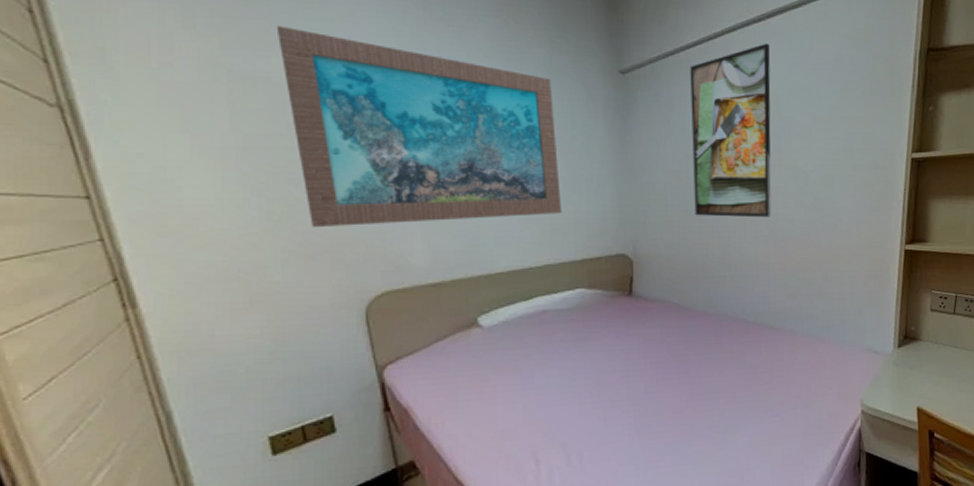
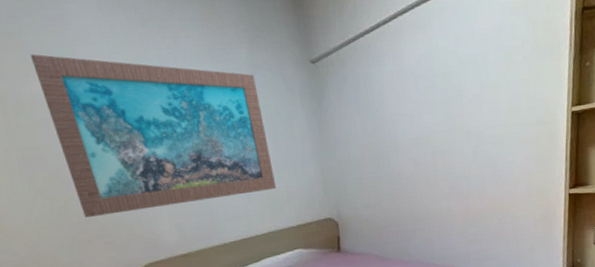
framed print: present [690,43,772,218] -> none [370,20,451,181]

